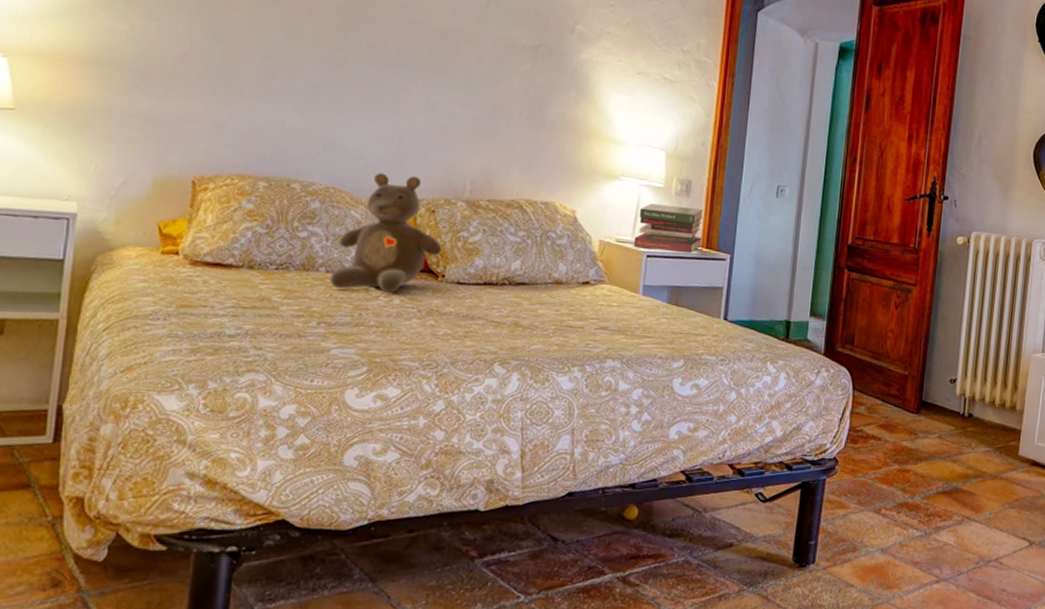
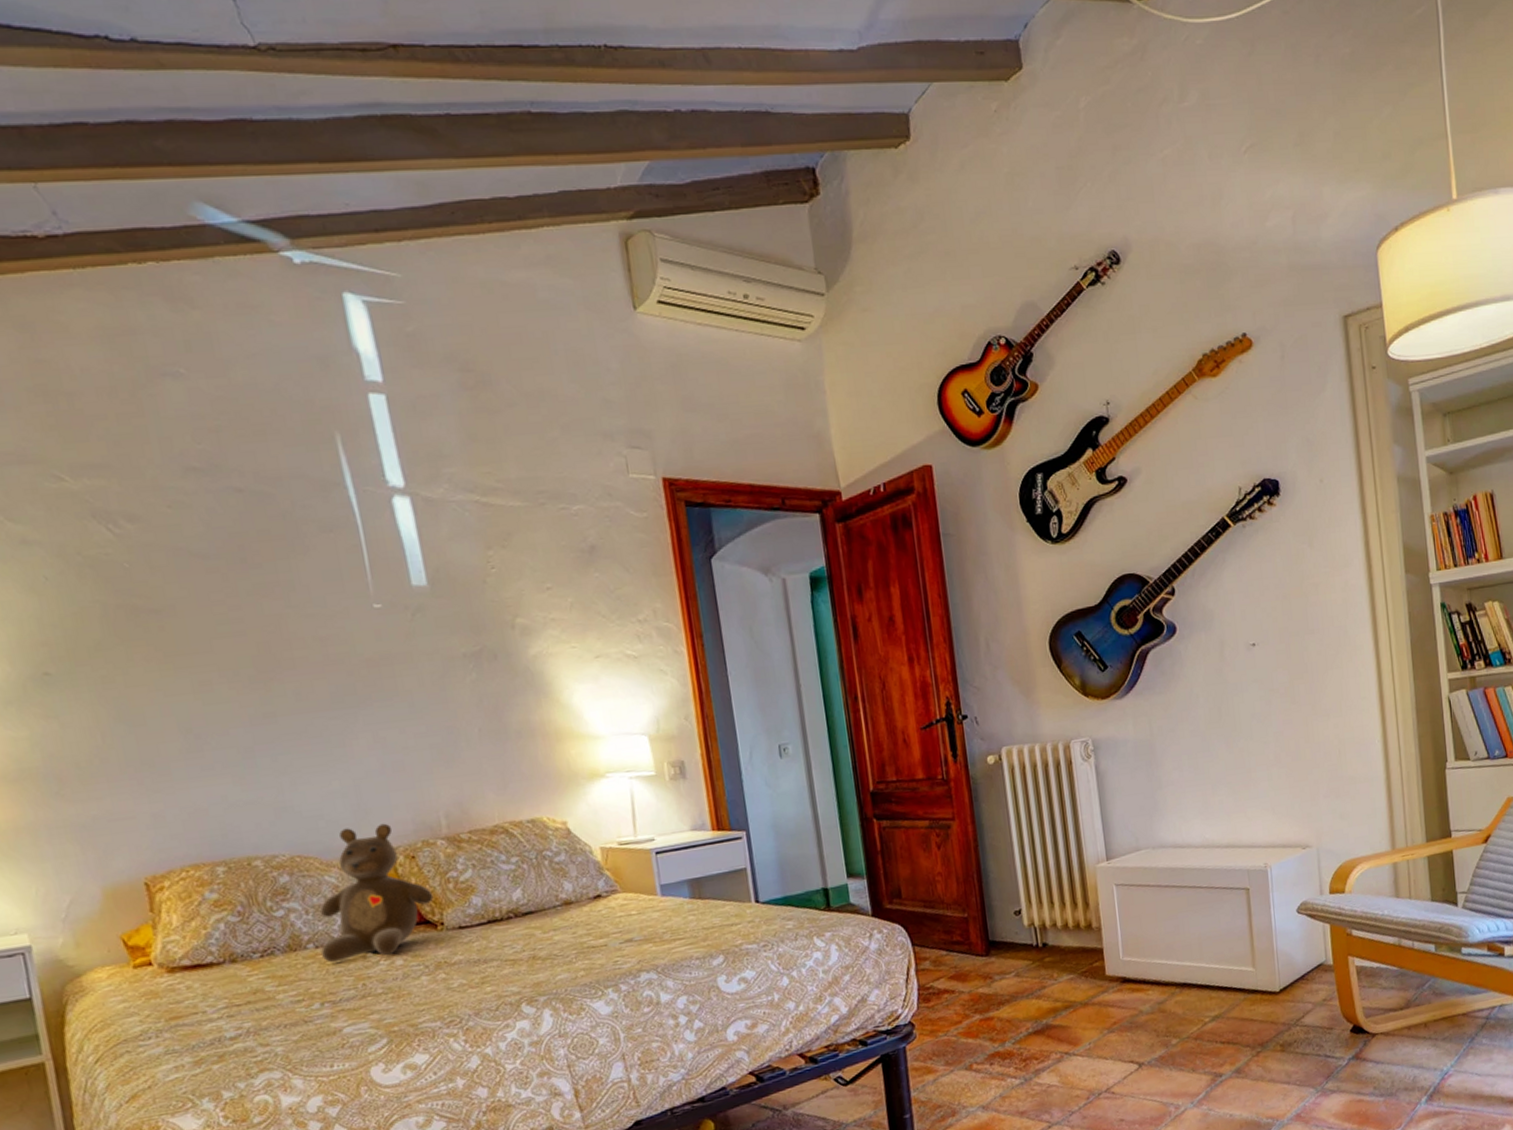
books: present [633,203,704,254] -> none [635,789,713,847]

